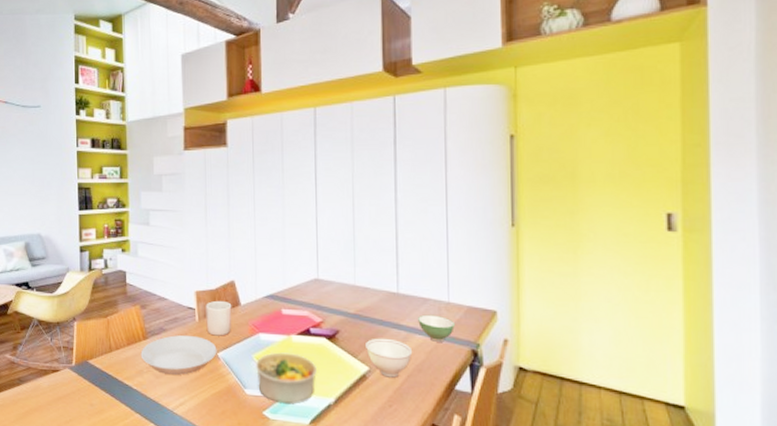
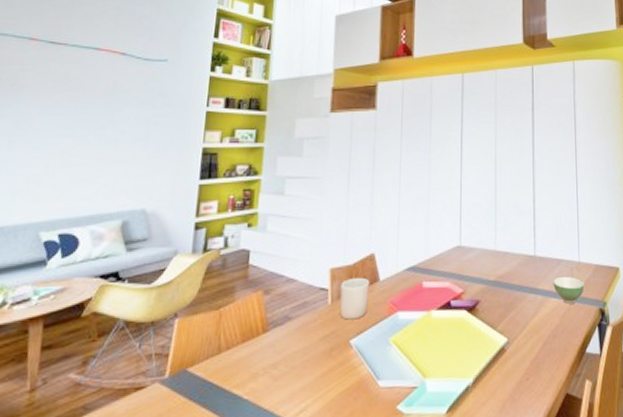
plate: present [140,335,217,375] -> none [257,322,350,374]
bowl: present [255,352,317,405] -> none [391,331,456,393]
bowl: present [366,338,413,378] -> none [505,304,548,347]

